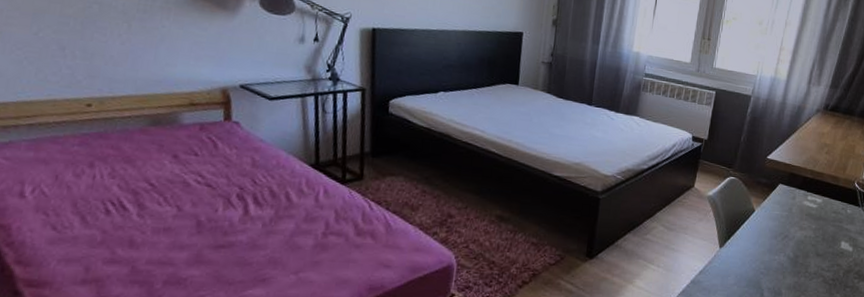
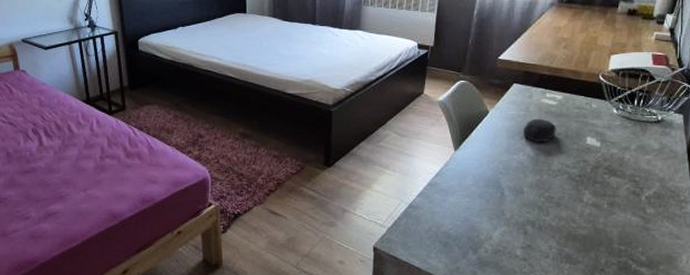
computer mouse: none [785,220,815,244] -> present [523,118,556,142]

